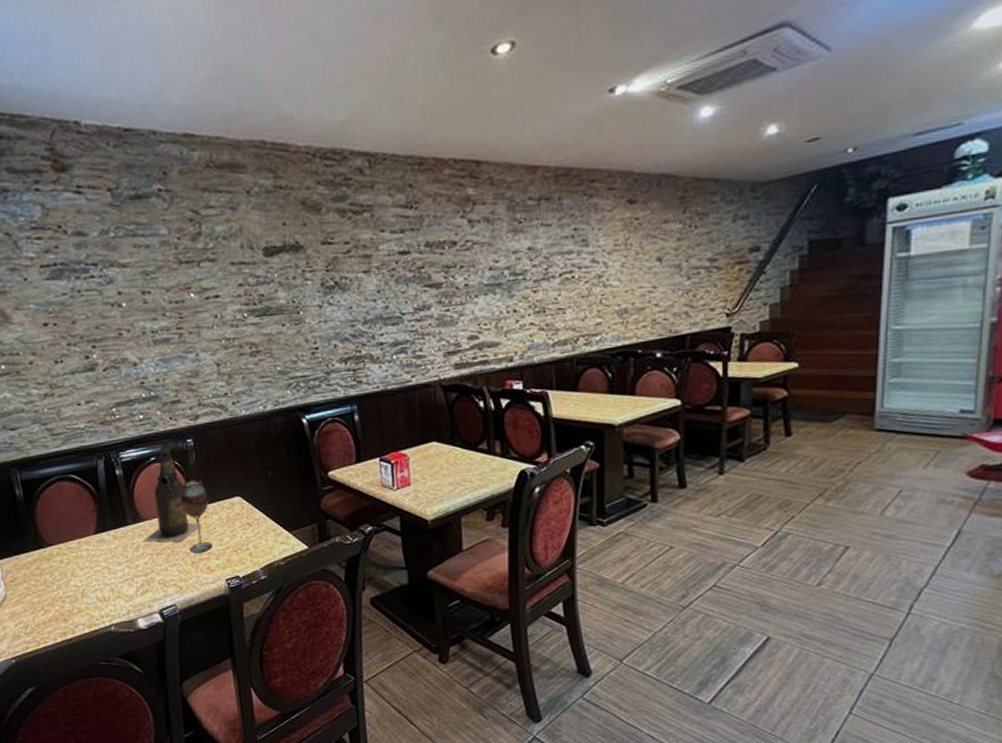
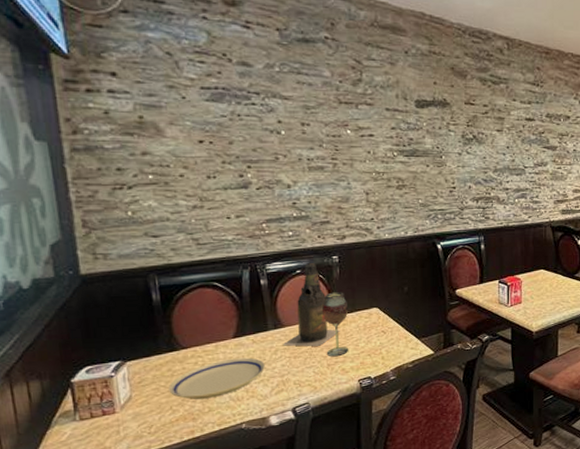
plate: none [39,555,128,599] -> present [168,357,265,400]

